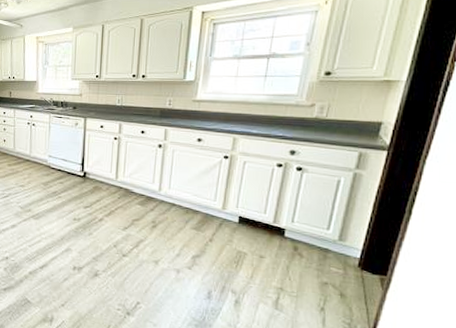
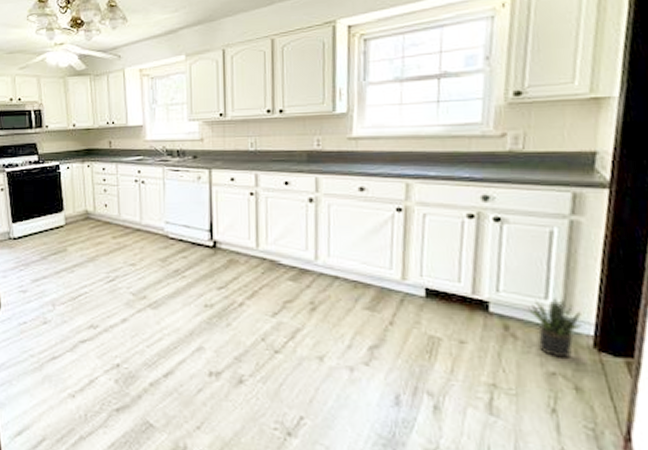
potted plant: none [314,229,353,273] -> present [528,298,582,358]

